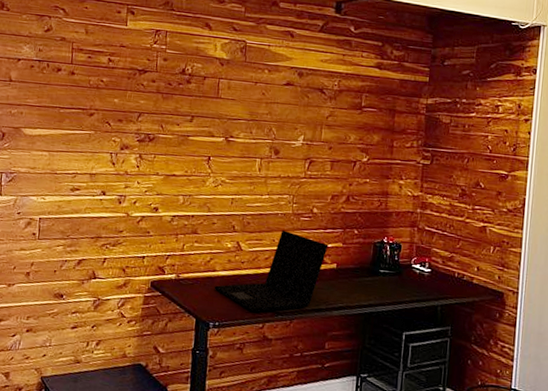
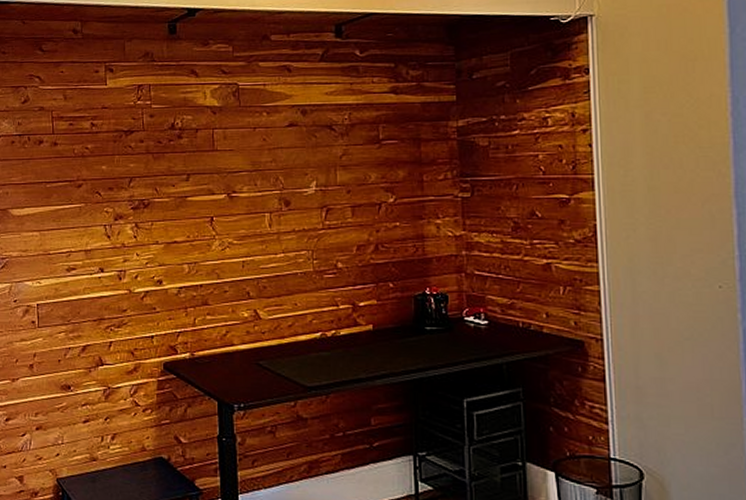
laptop: present [214,229,329,312] -> none [234,290,361,388]

